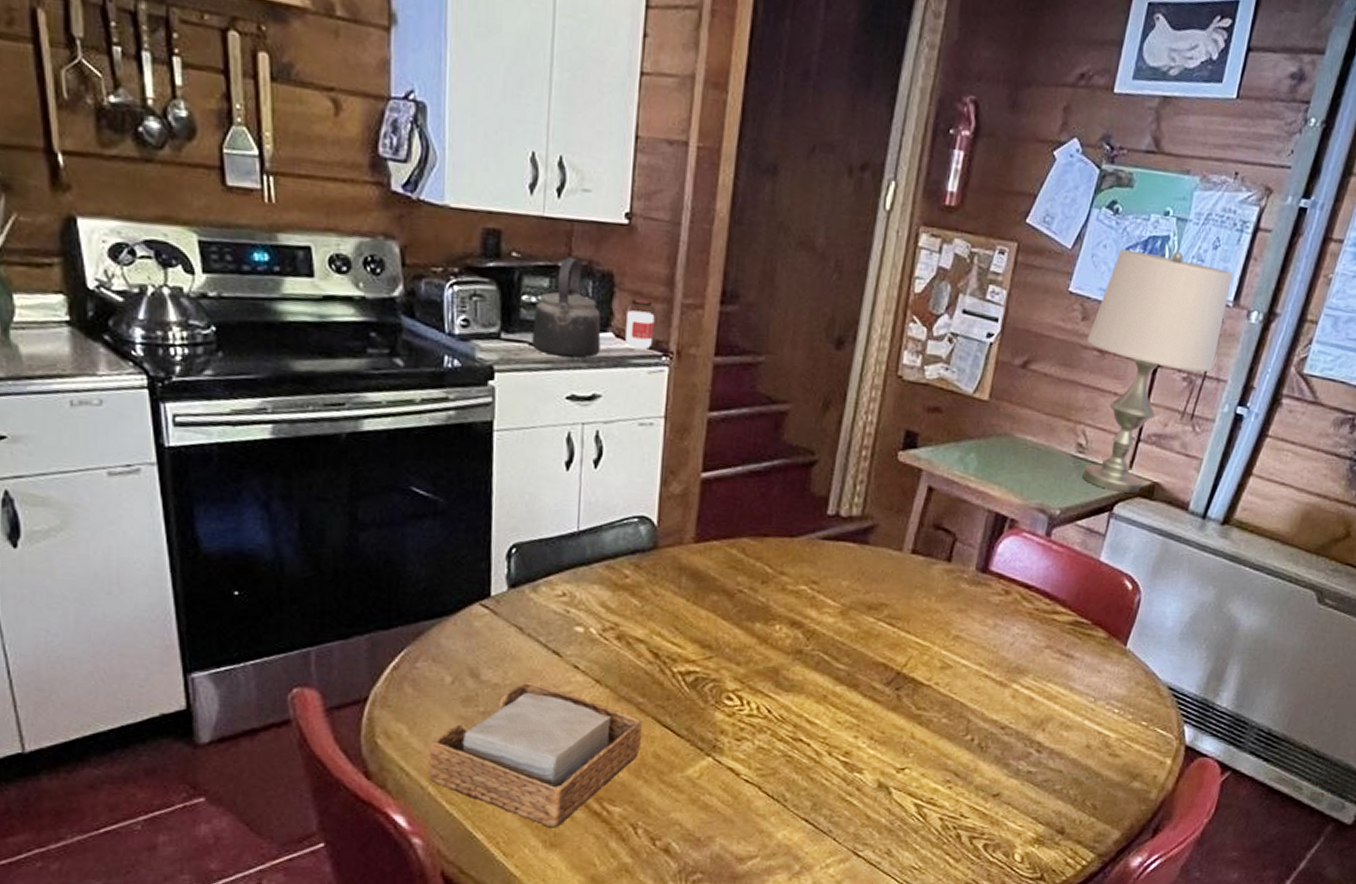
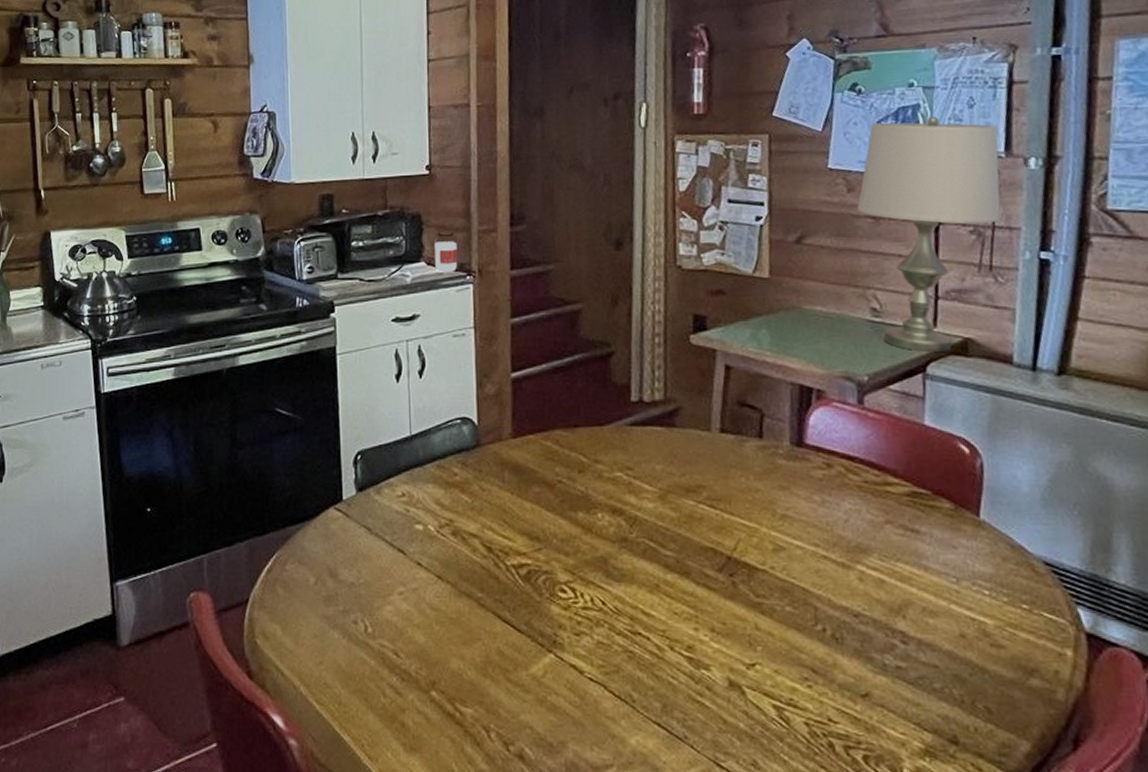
napkin holder: present [428,681,643,828] -> none [299,579,485,730]
kettle: present [532,256,601,358] -> none [361,206,416,287]

